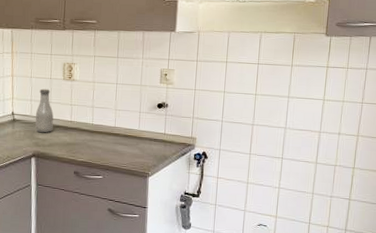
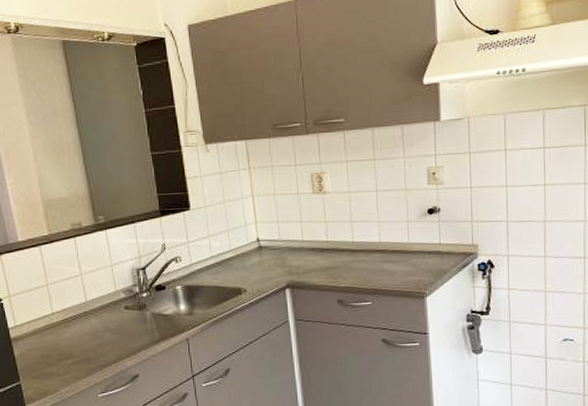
bottle: present [35,88,54,133] -> none [284,206,308,259]

